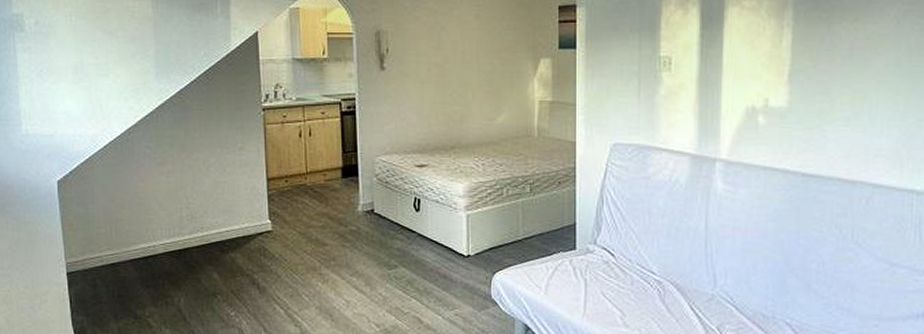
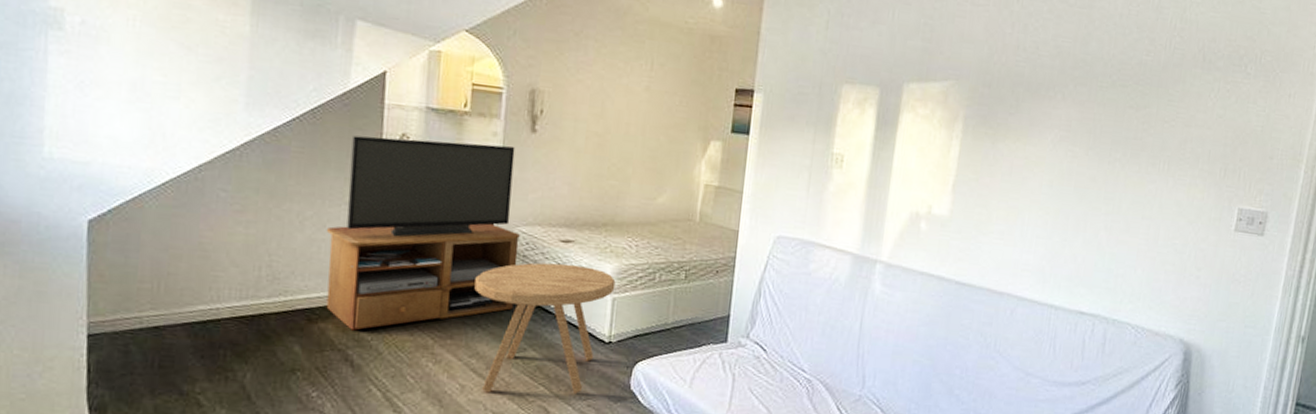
tv stand: none [226,84,382,258] -> present [326,135,520,331]
side table: none [348,187,468,307] -> present [474,263,616,393]

